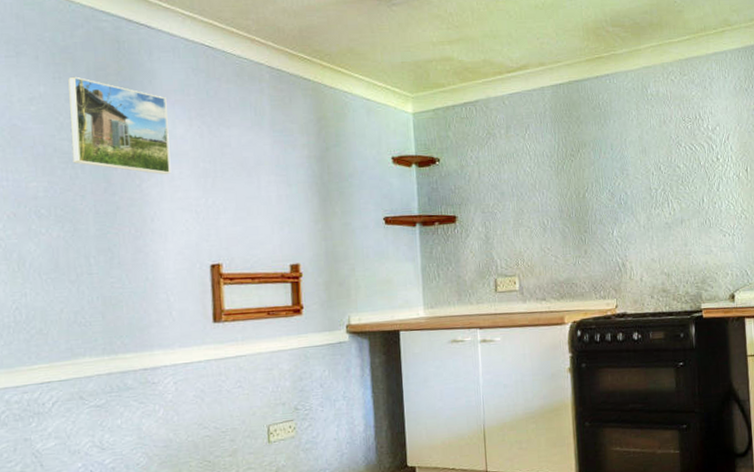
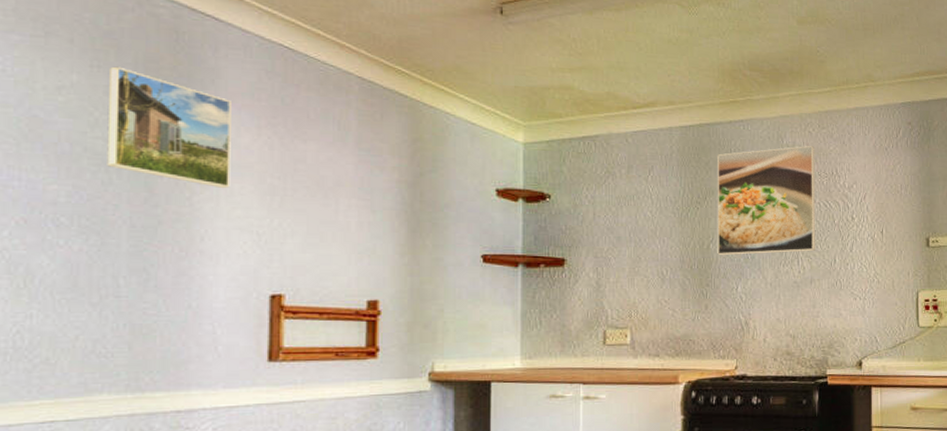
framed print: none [587,92,684,203] -> present [717,145,816,256]

